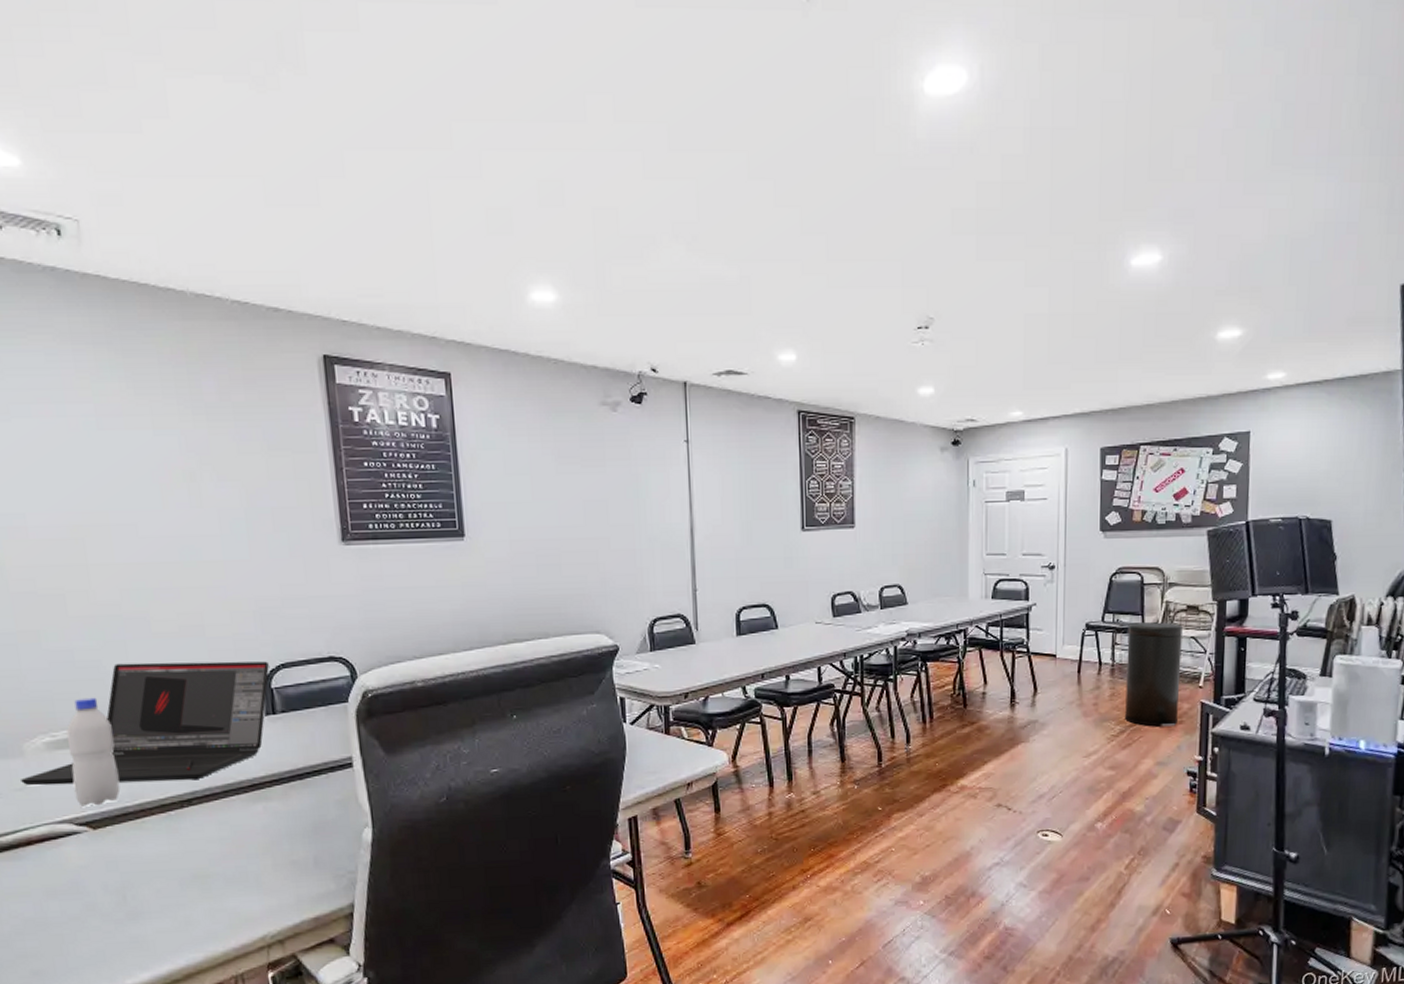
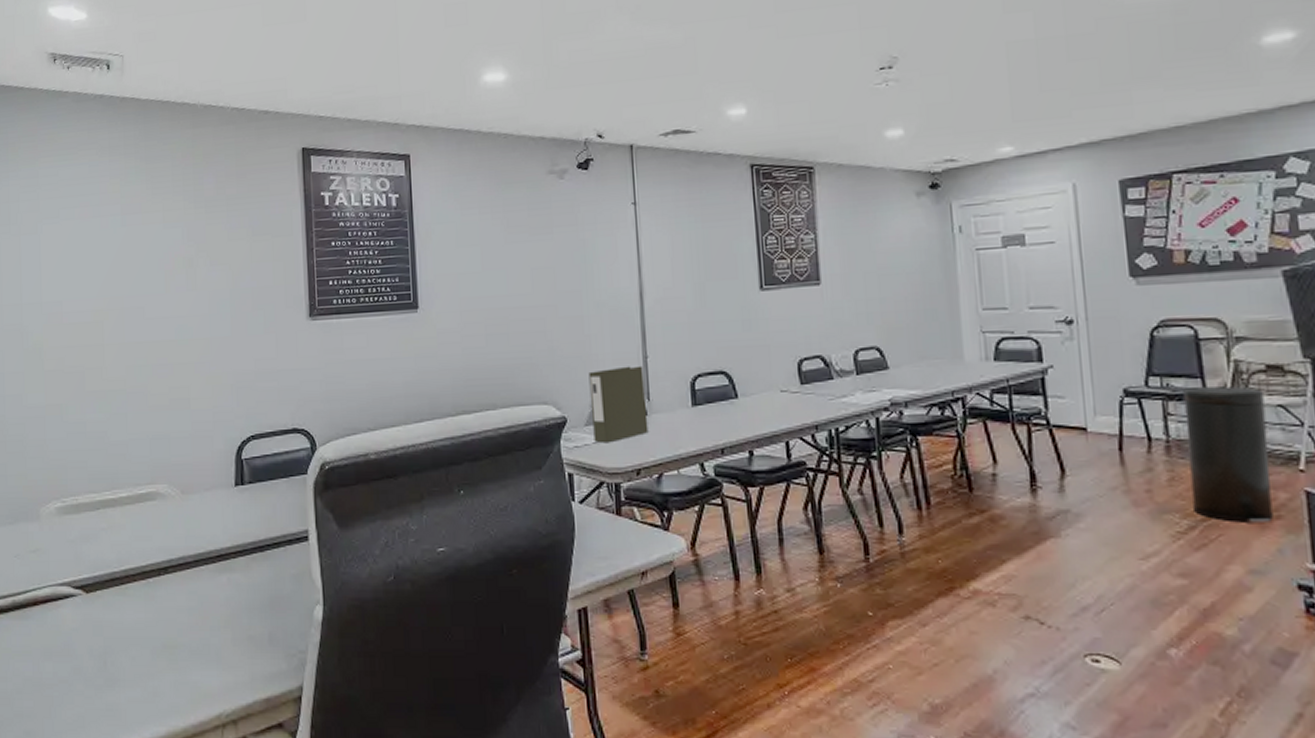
laptop: present [21,661,269,786] -> none [35,432,241,549]
water bottle: present [67,697,121,807] -> none [74,466,111,570]
binder: none [640,598,696,670] -> present [588,365,649,444]

